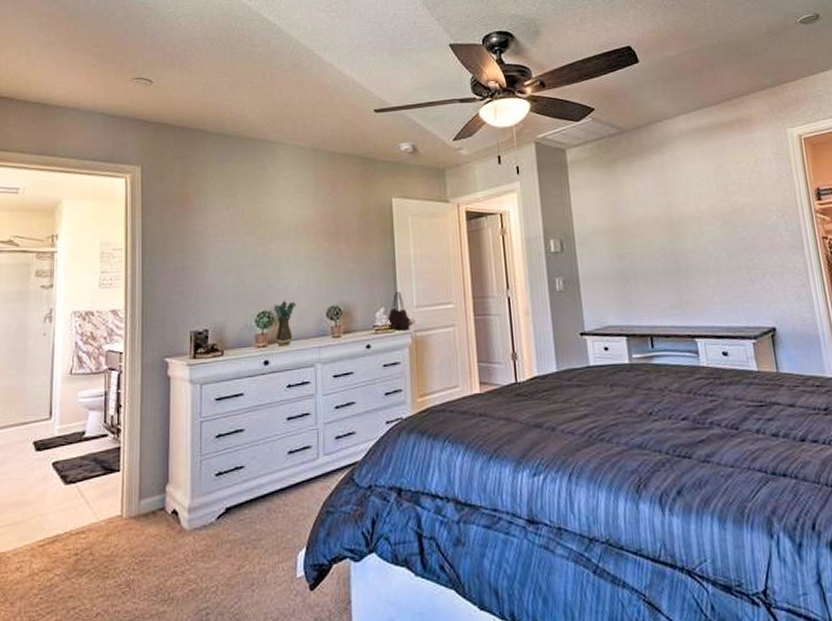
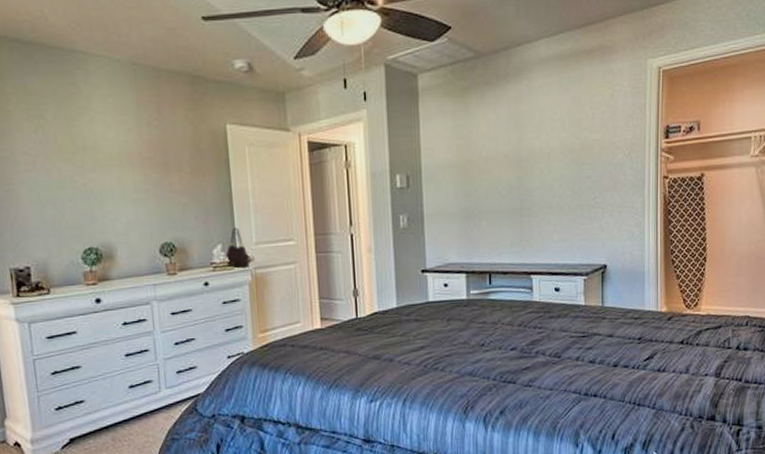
vase: present [274,299,296,347] -> none [101,235,125,284]

